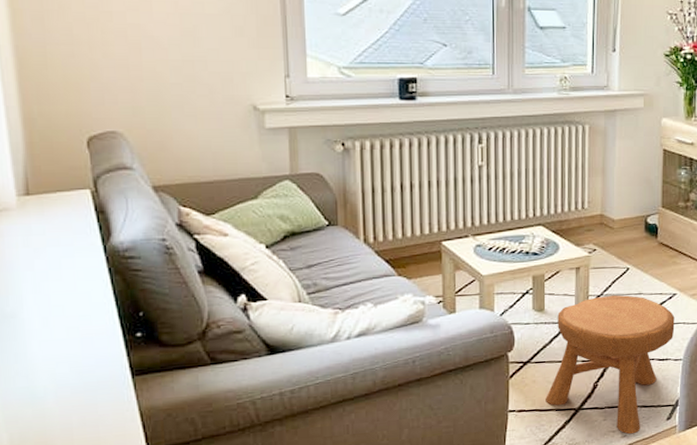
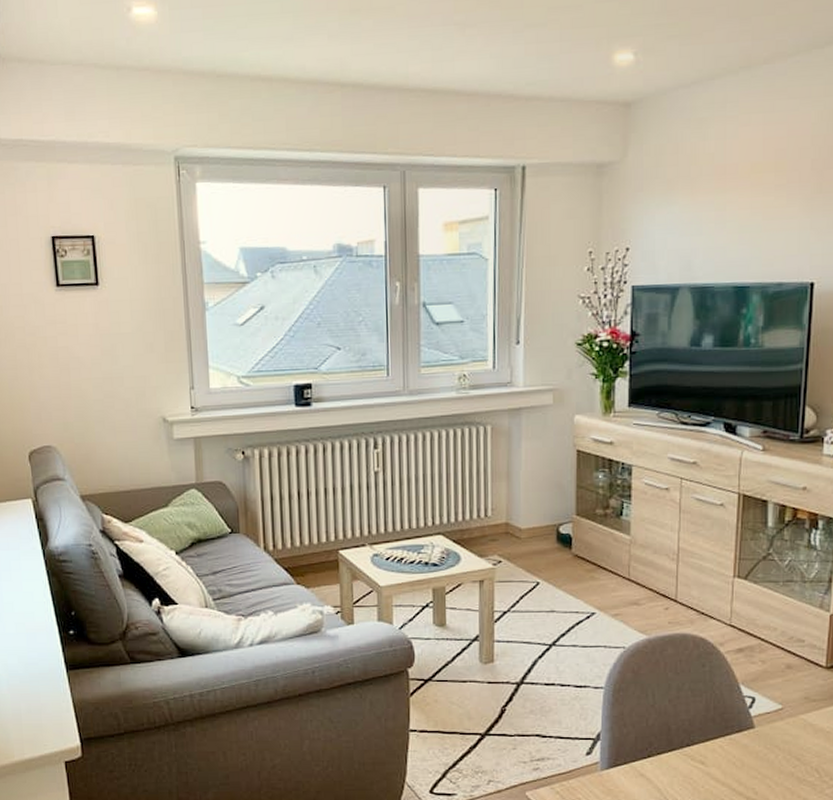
stool: present [546,294,675,435] -> none [449,611,594,767]

